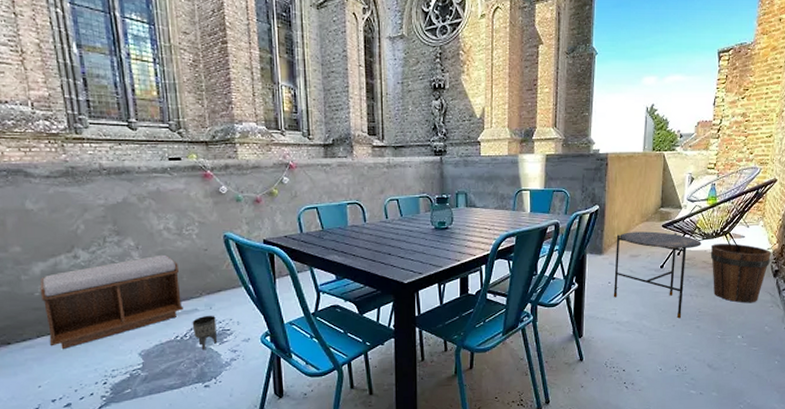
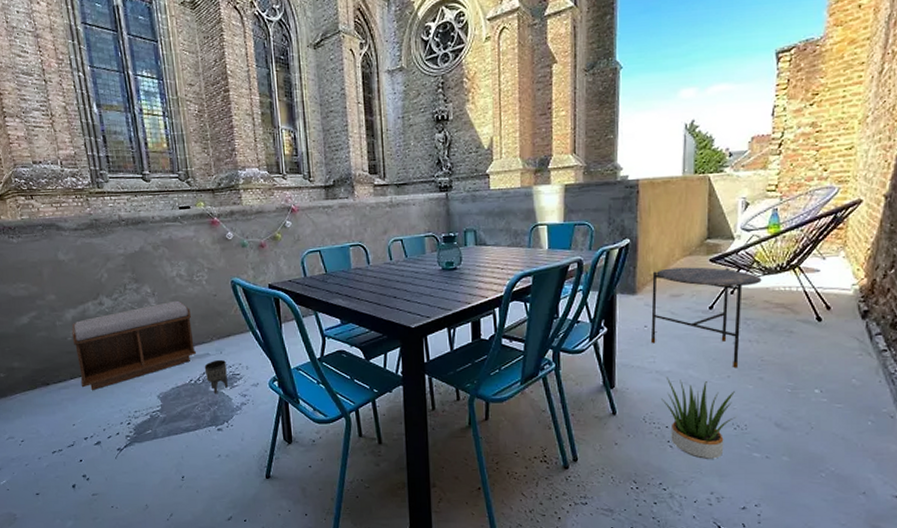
potted plant: none [620,327,678,397] -> present [661,377,735,459]
bucket: present [710,243,771,304] -> none [774,279,857,351]

